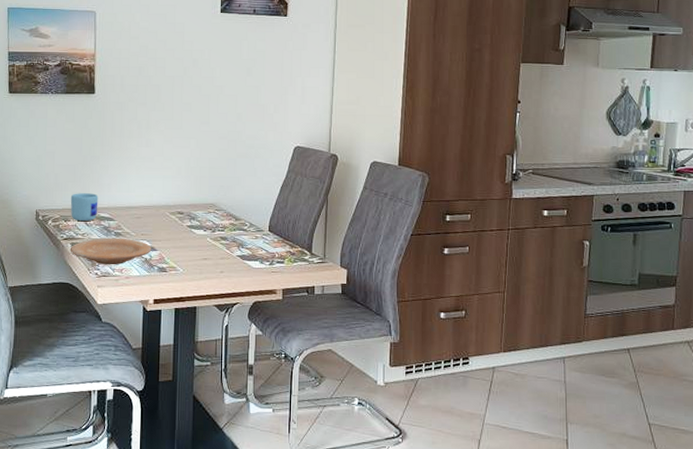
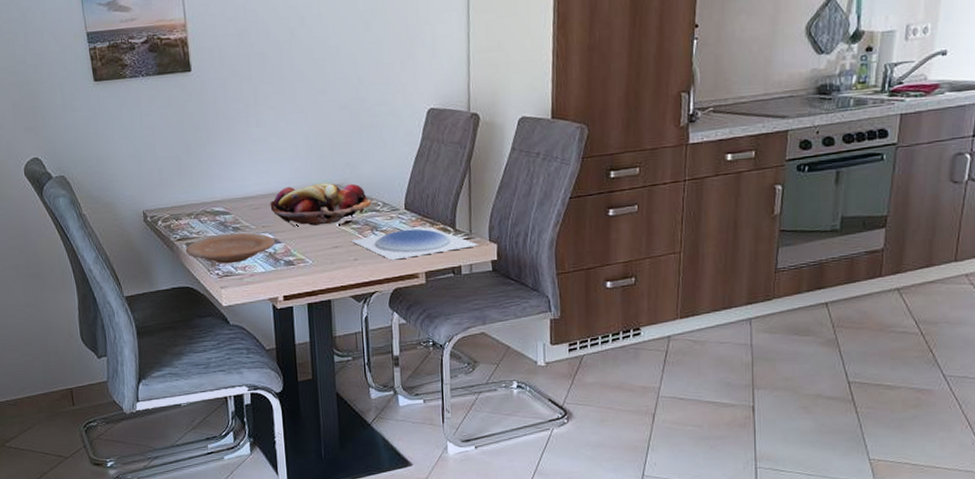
mug: present [70,193,99,221] -> none [178,186,211,218]
fruit basket: none [150,201,240,241] -> present [270,183,371,227]
plate: none [220,249,331,276] -> present [351,227,479,260]

